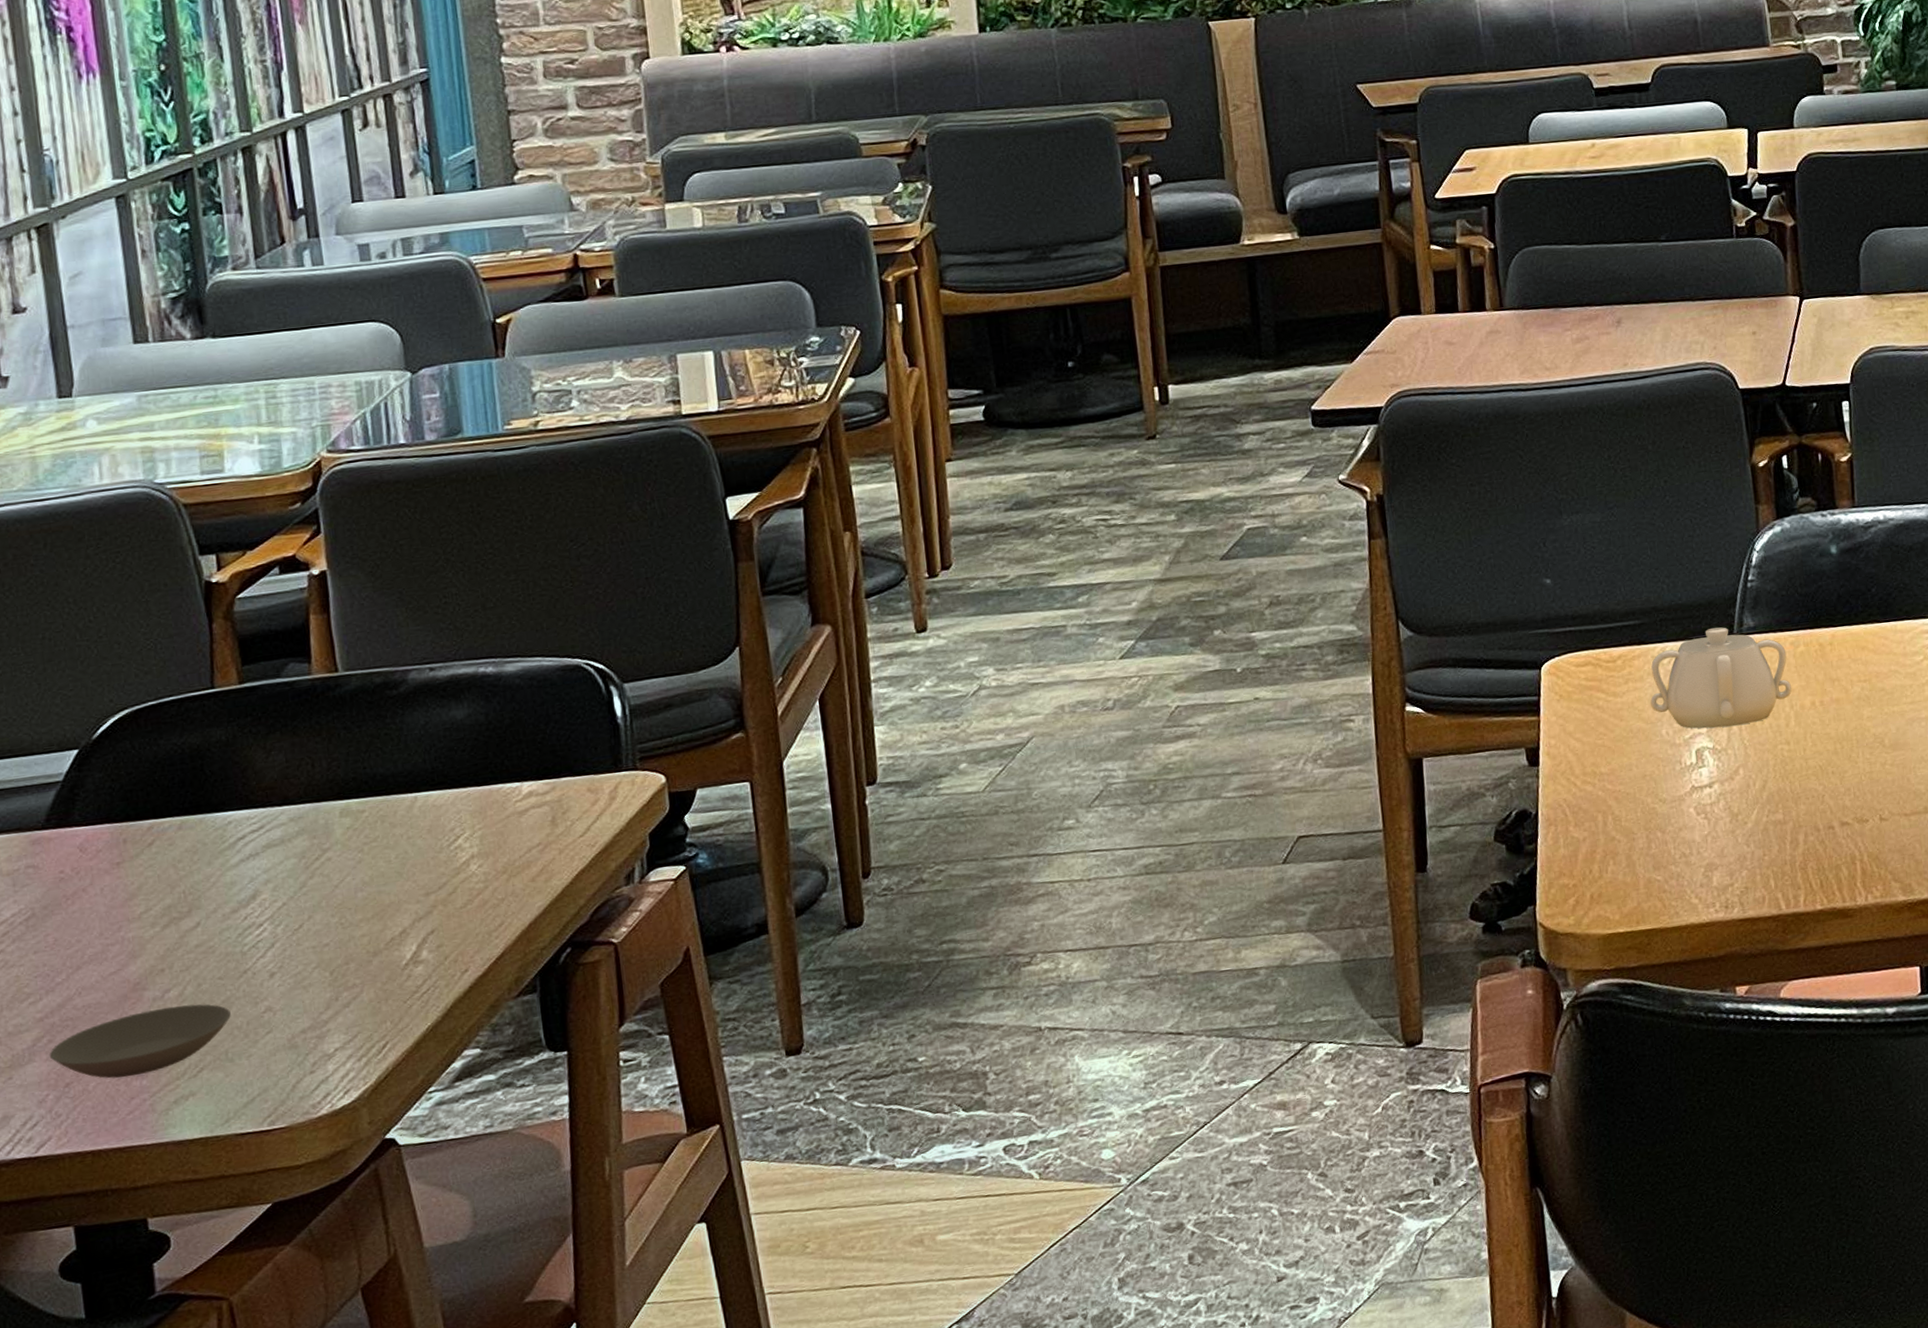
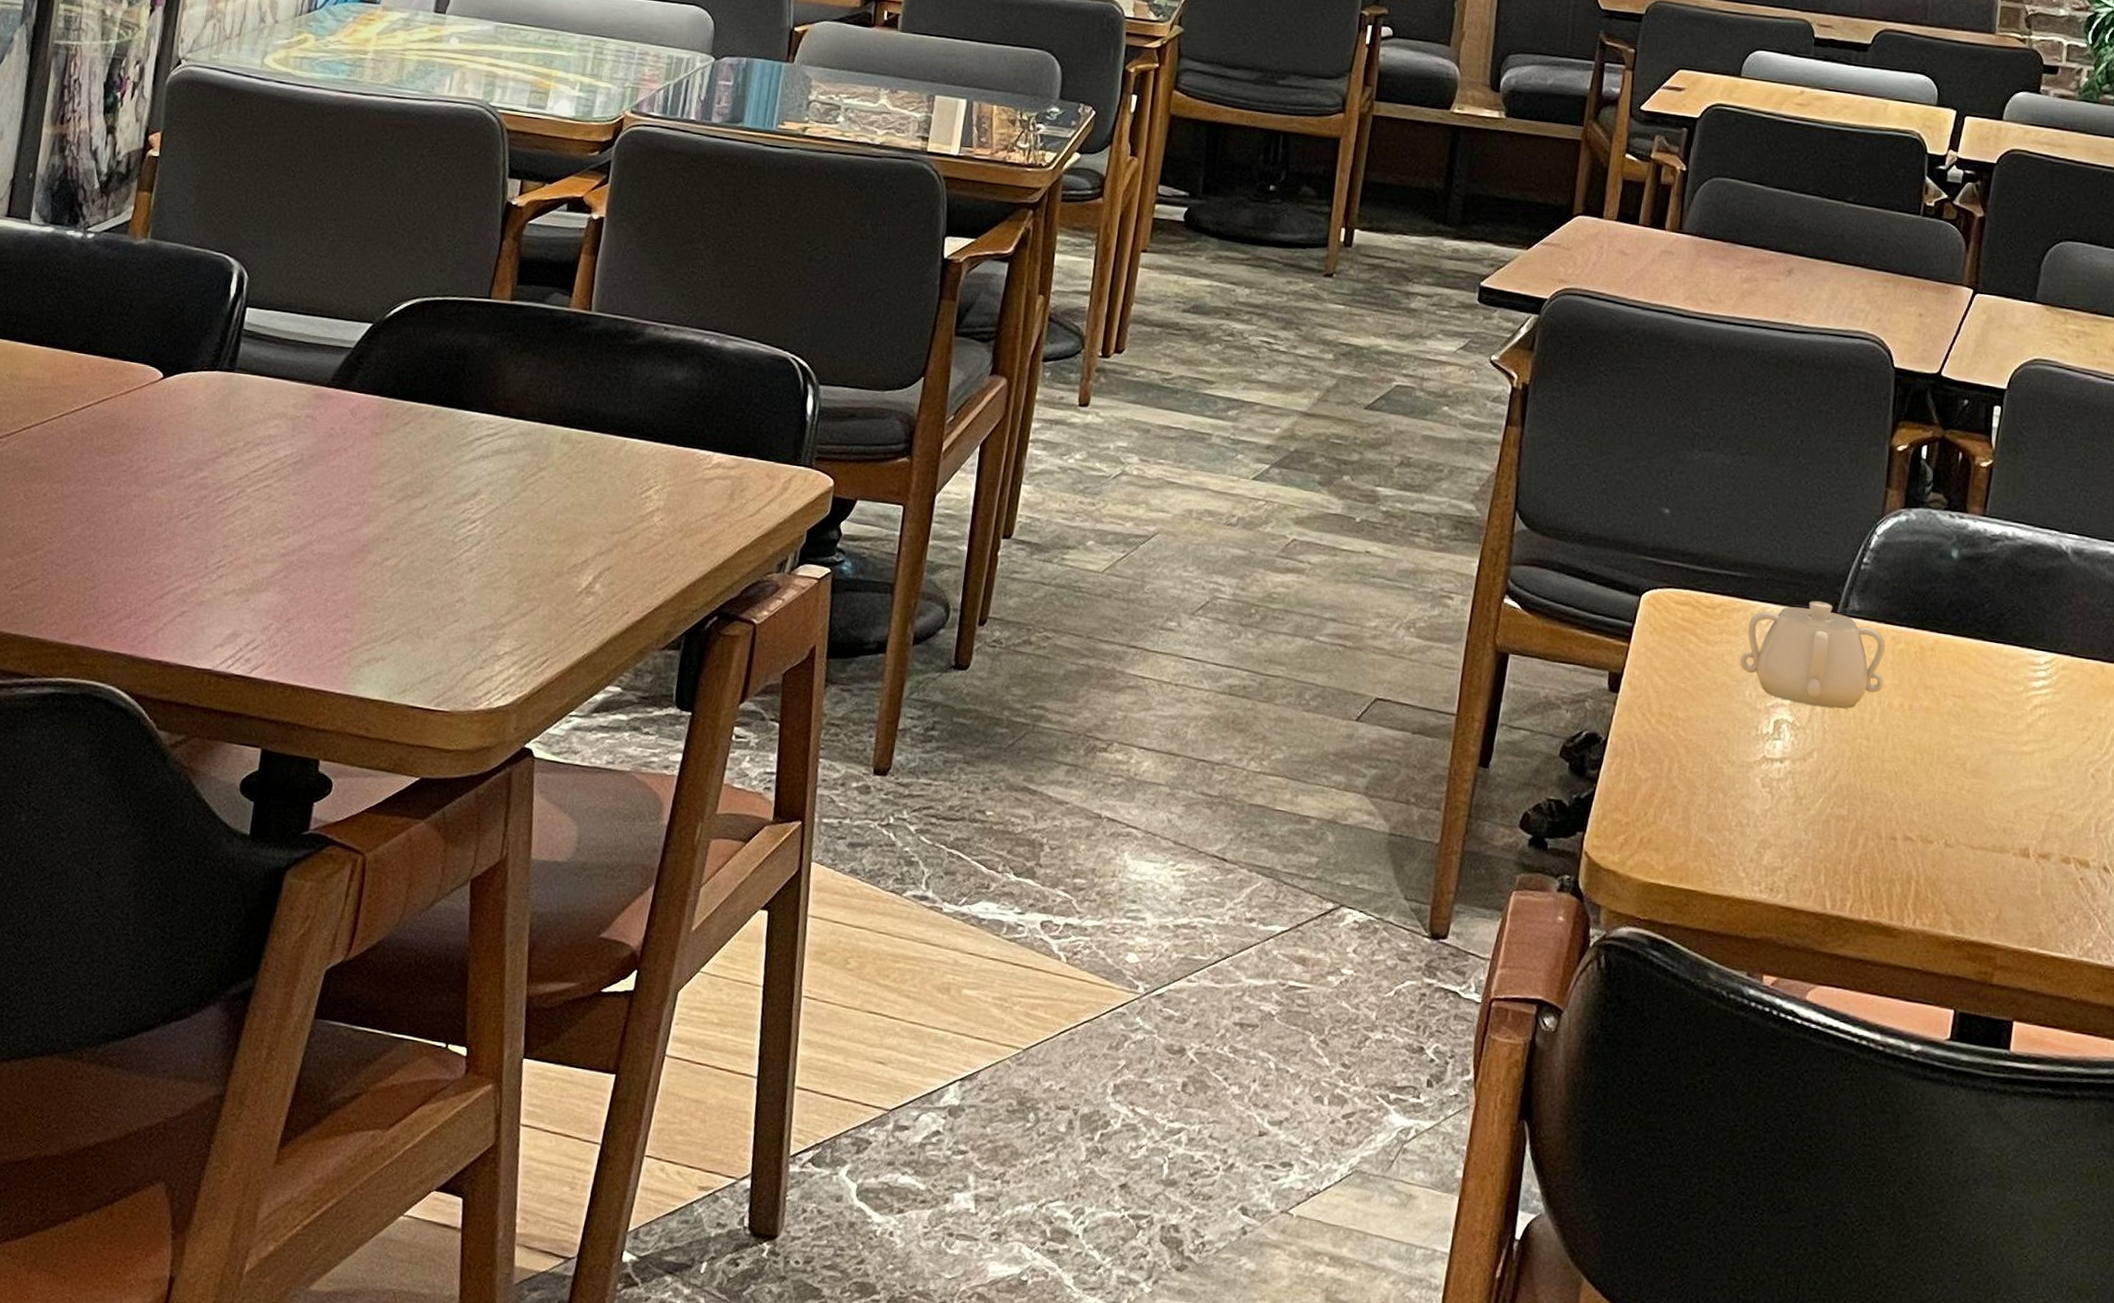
saucer: present [49,1004,231,1078] -> none [281,571,431,629]

